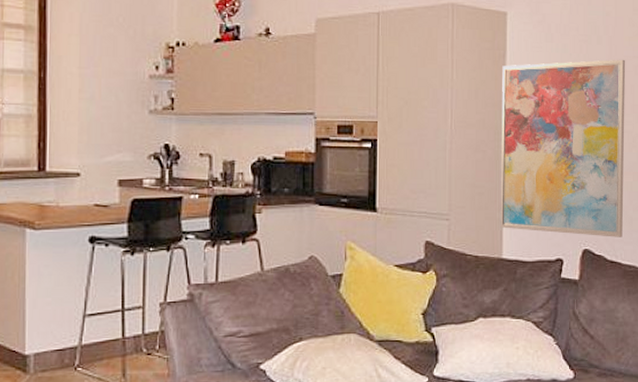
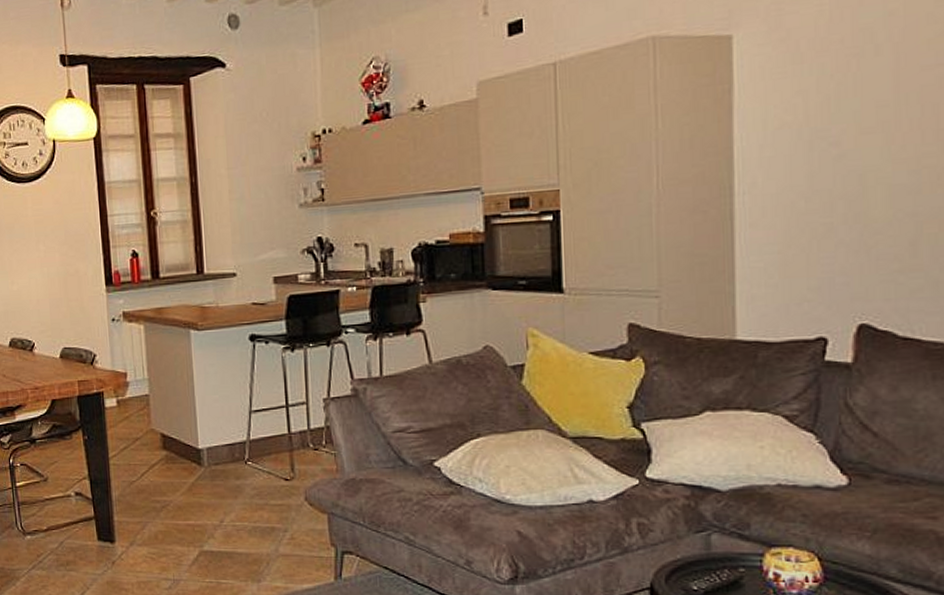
wall art: present [500,59,625,237] -> none [727,70,924,307]

